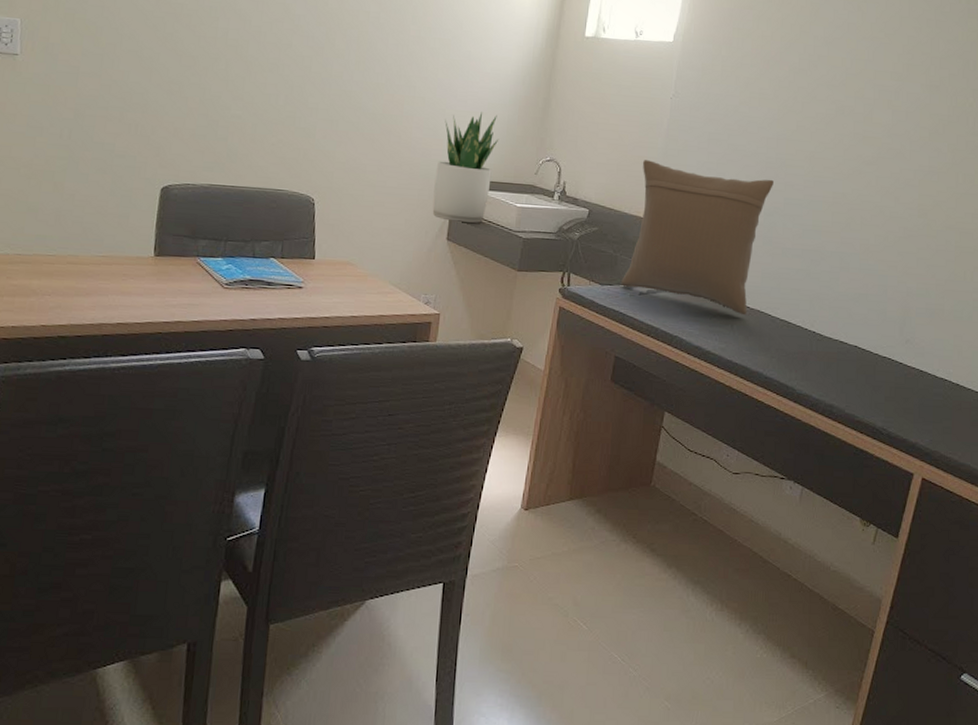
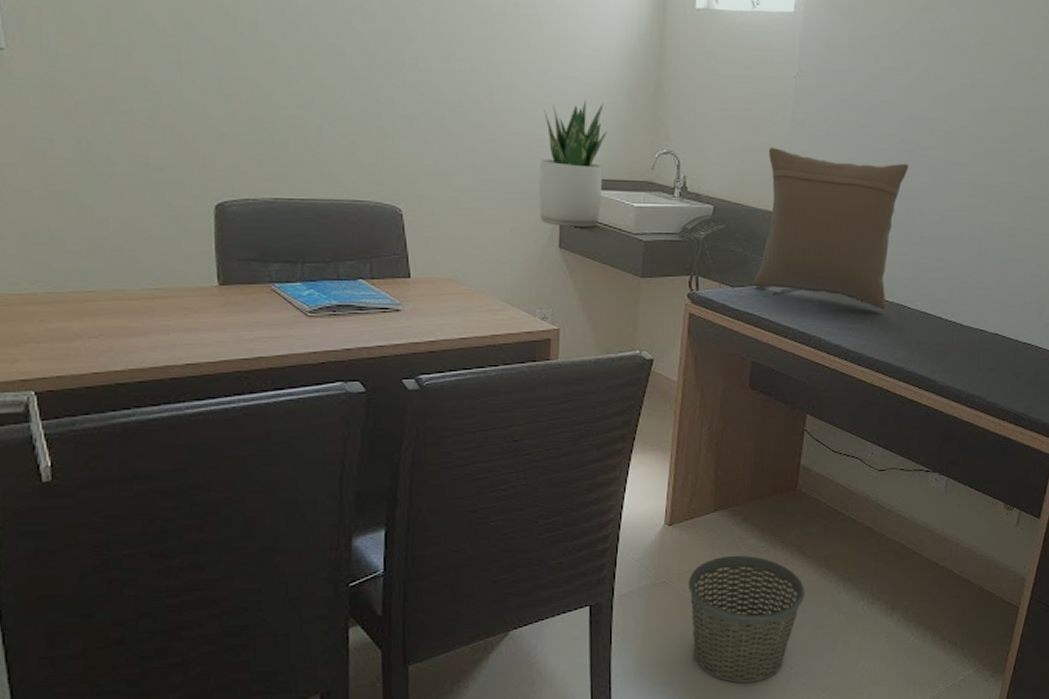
basket: none [539,546,654,680] -> present [688,555,805,683]

